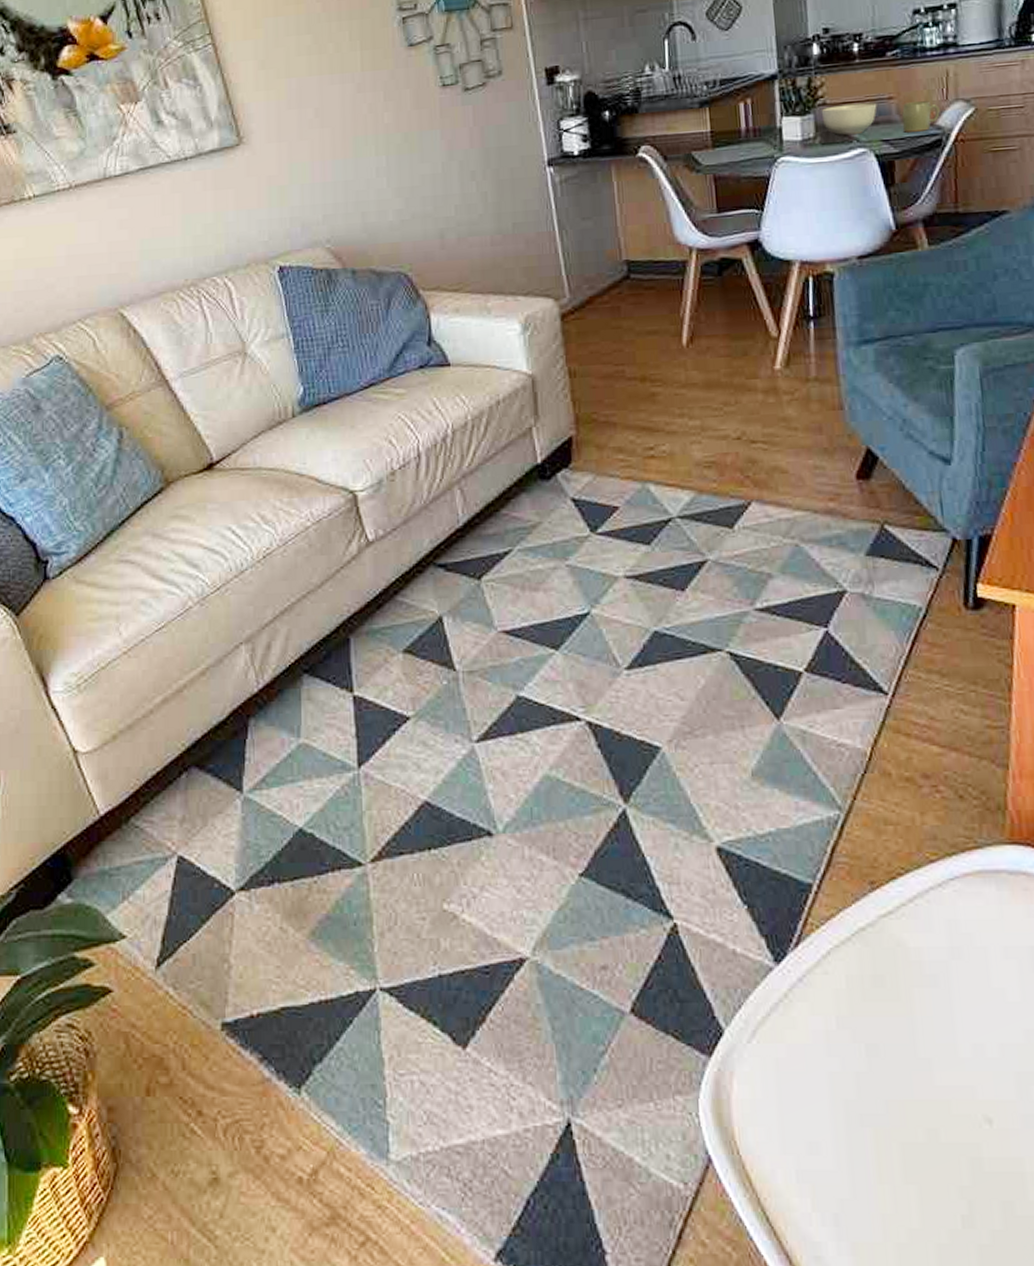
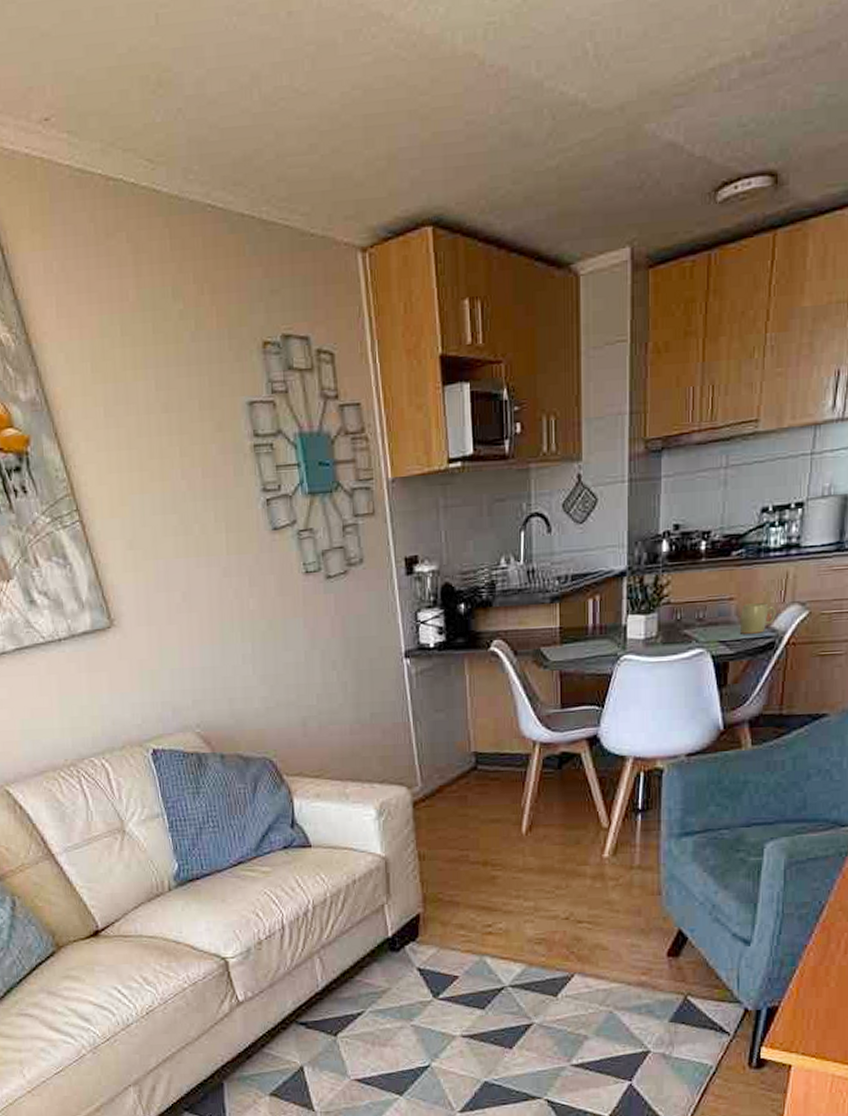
bowl: present [821,102,877,136] -> none [665,603,718,636]

